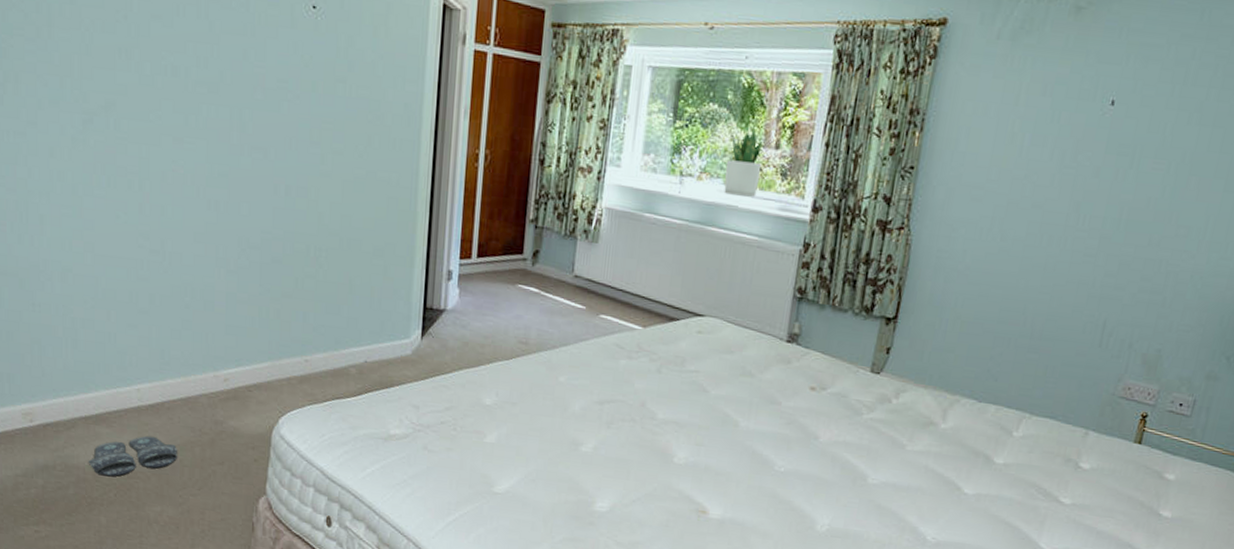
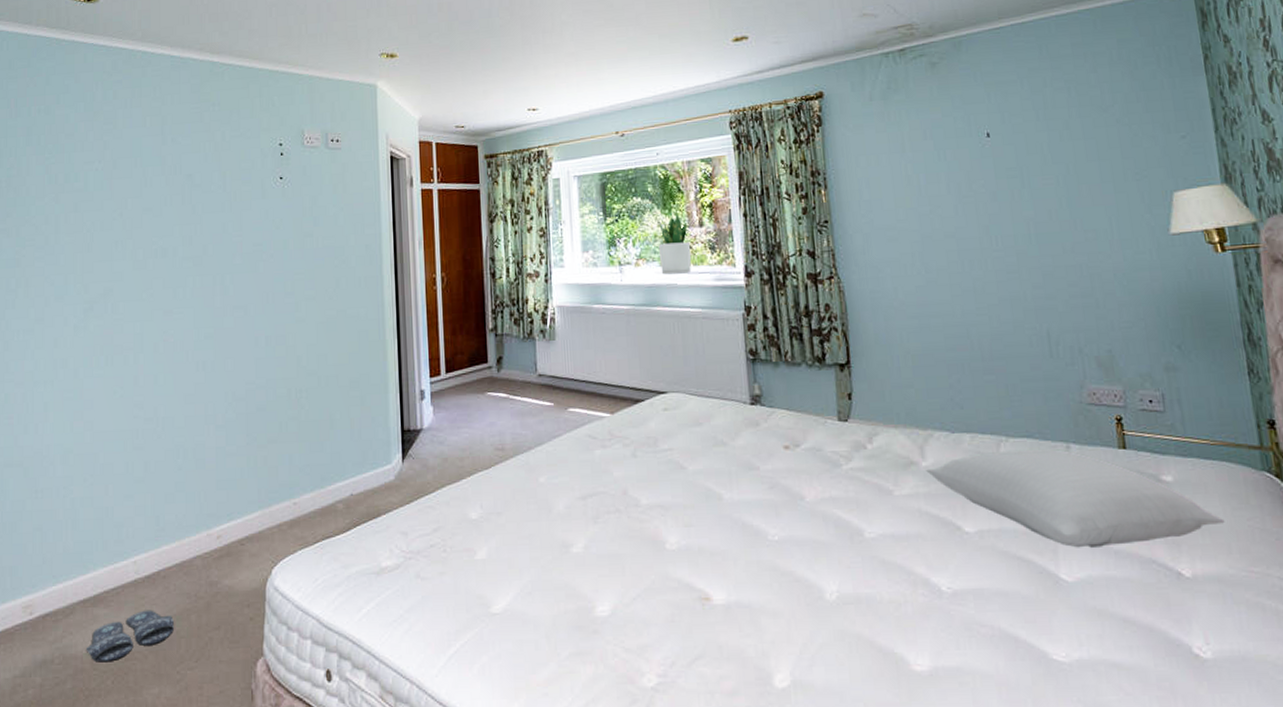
pillow: none [943,425,1209,529] -> present [926,448,1225,548]

